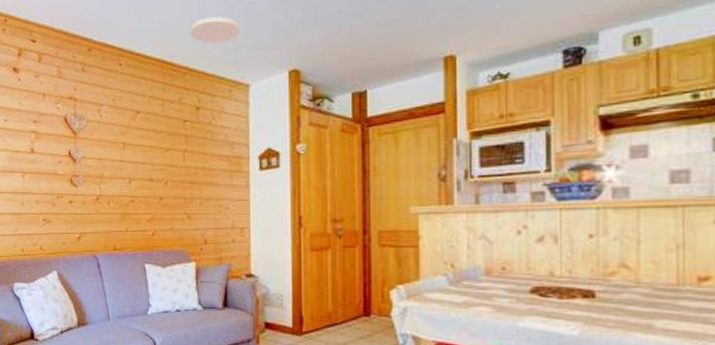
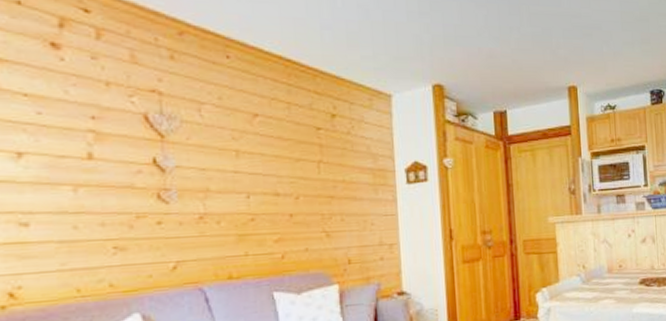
ceiling light: present [190,16,241,44] -> none [320,19,379,48]

